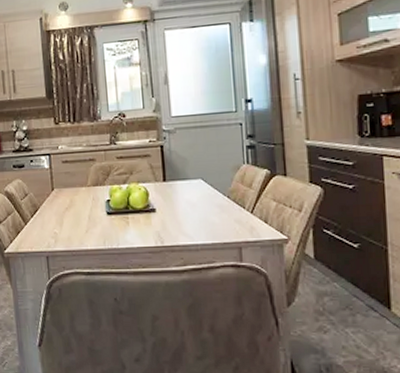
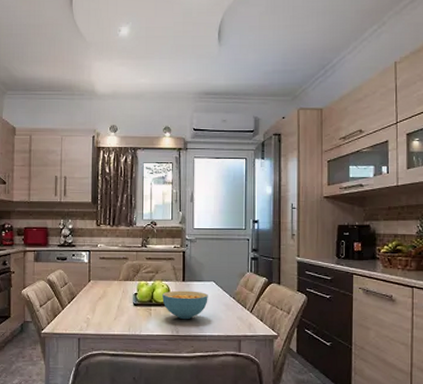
cereal bowl: none [140,192,197,226] -> present [162,290,208,319]

